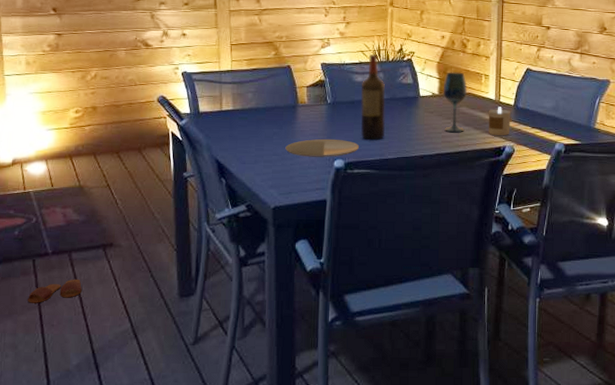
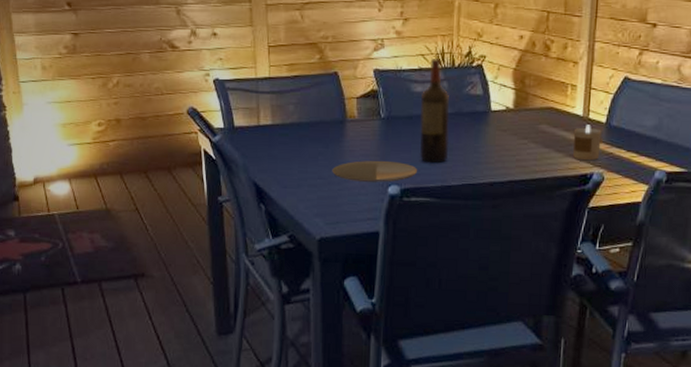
slippers: present [28,279,82,303] -> none [59,310,114,335]
wineglass: present [444,72,468,133] -> none [519,81,550,156]

